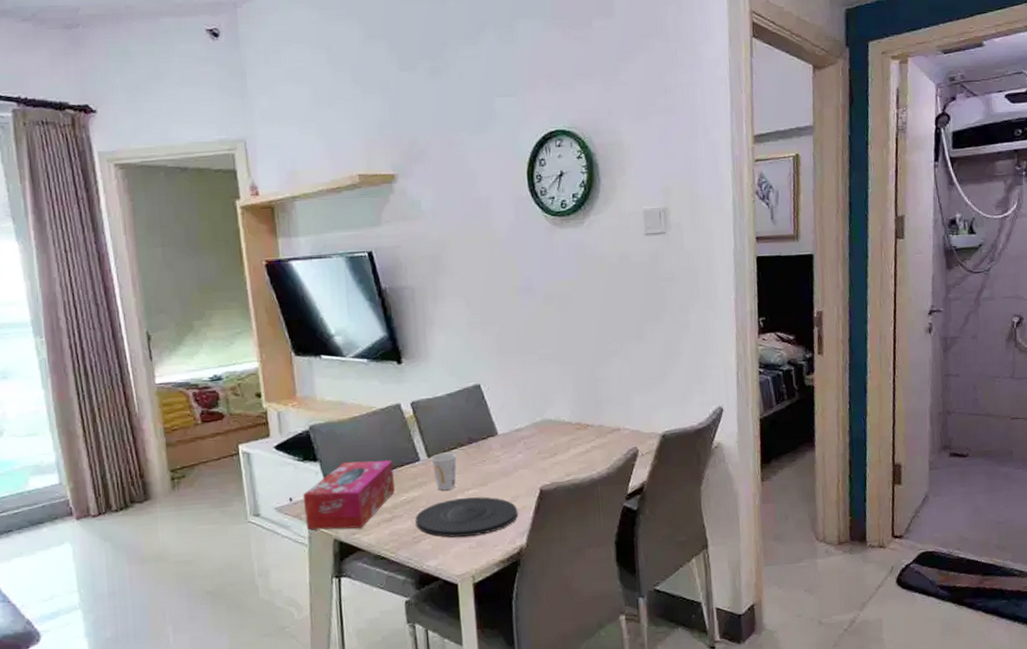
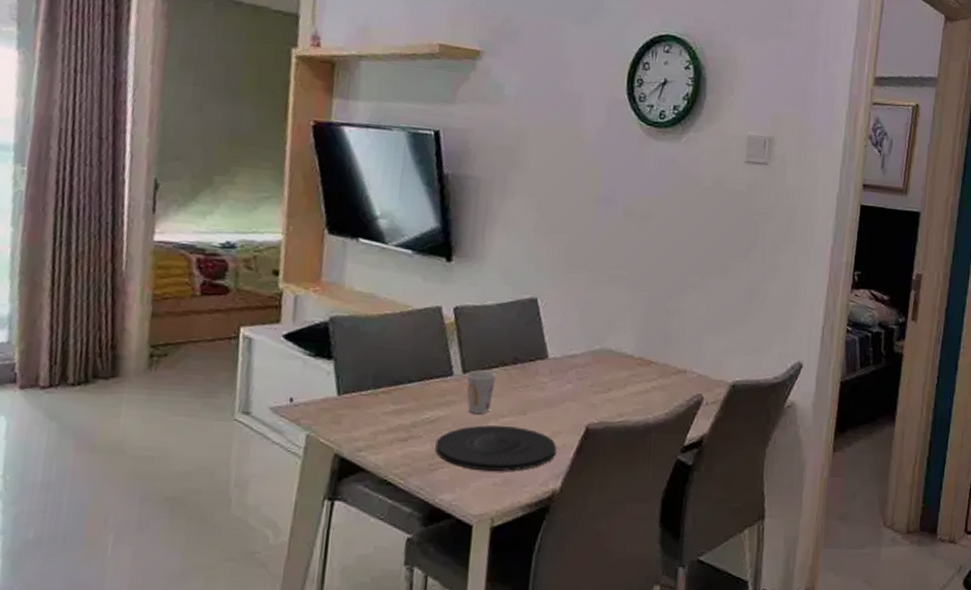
tissue box: present [302,460,395,530] -> none [303,364,421,446]

